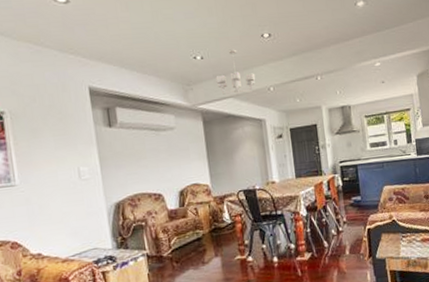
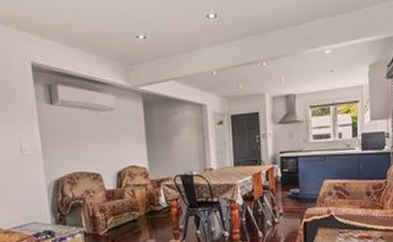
chandelier: present [215,49,256,95] -> none [158,29,199,78]

